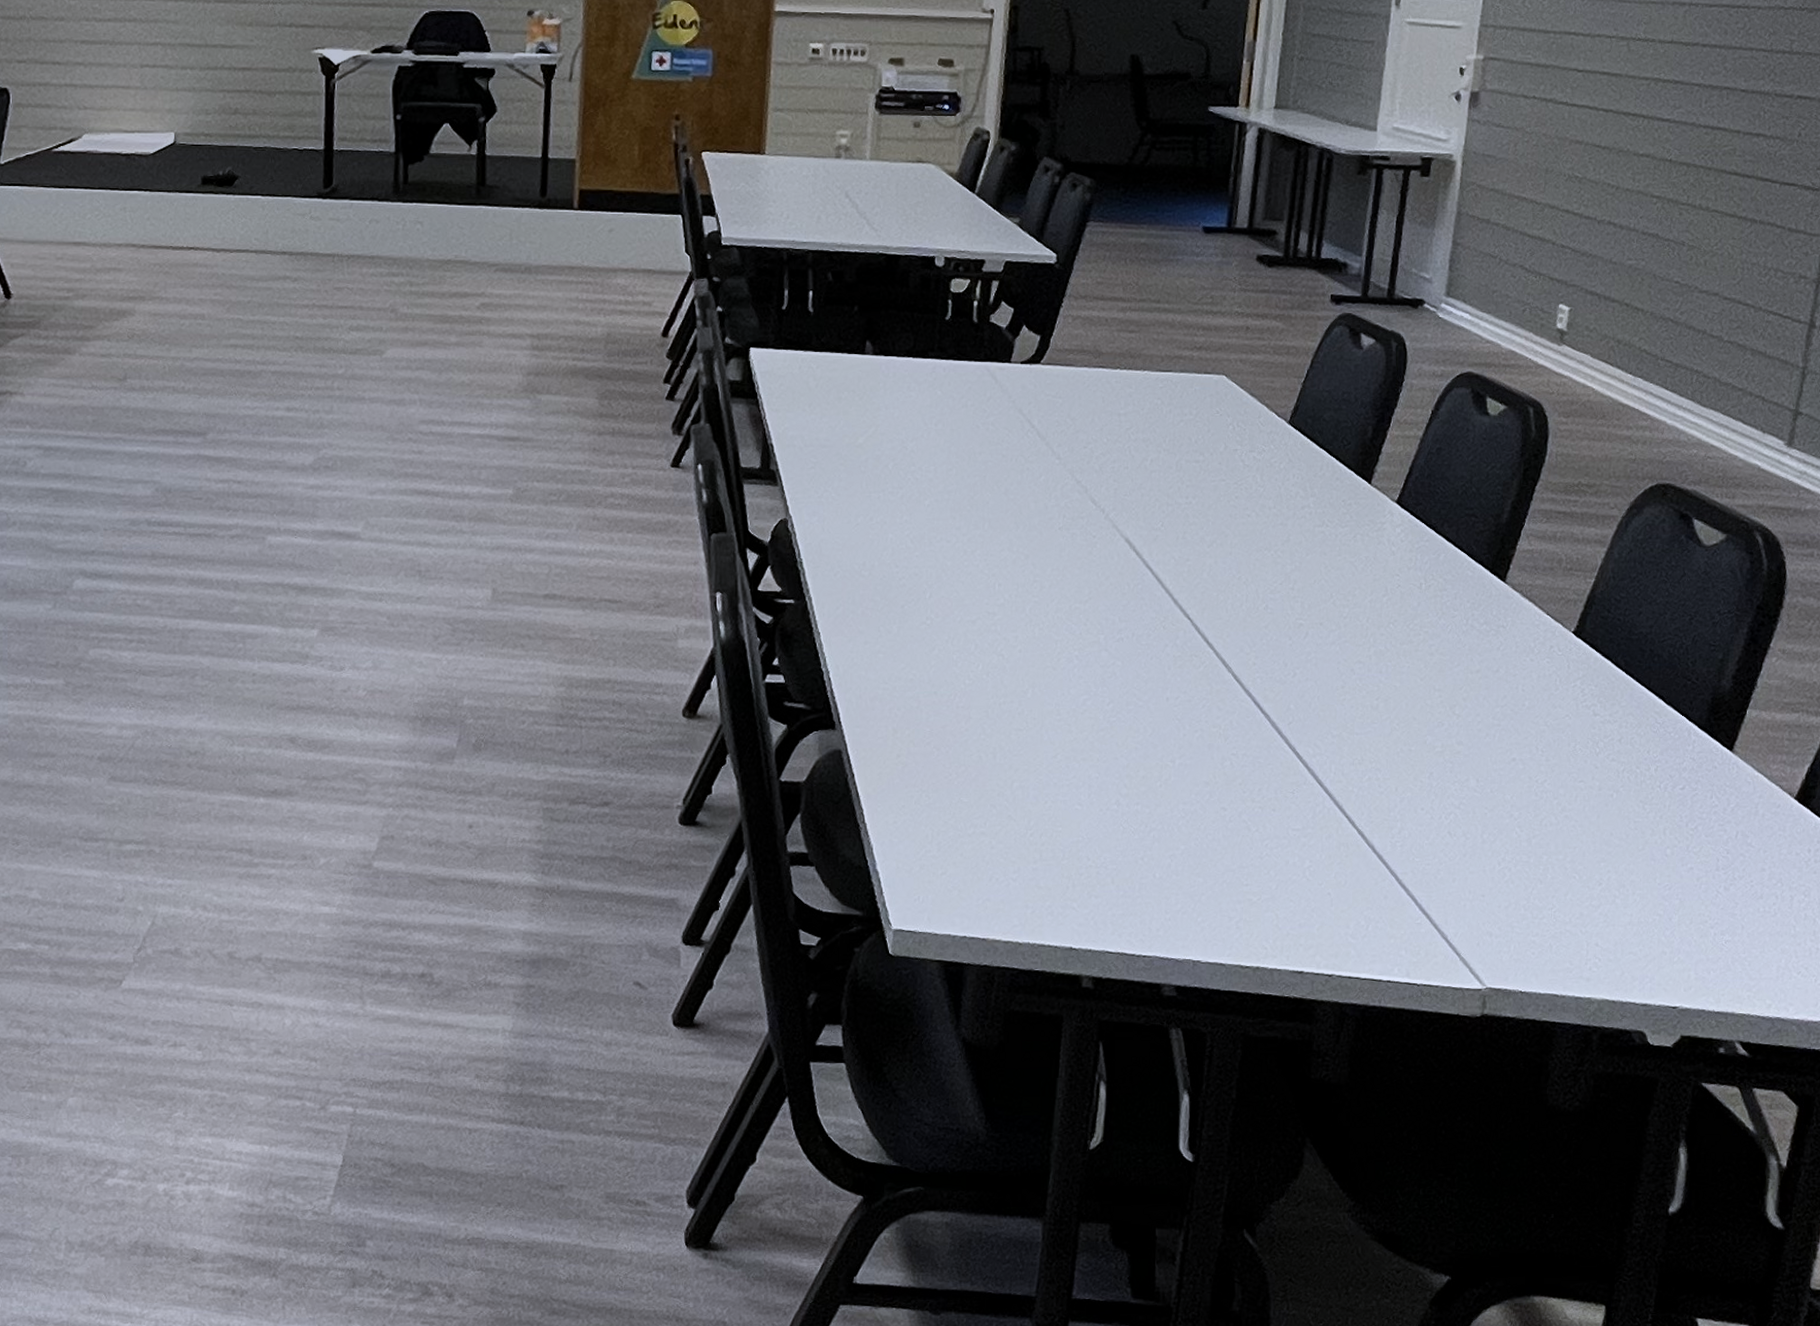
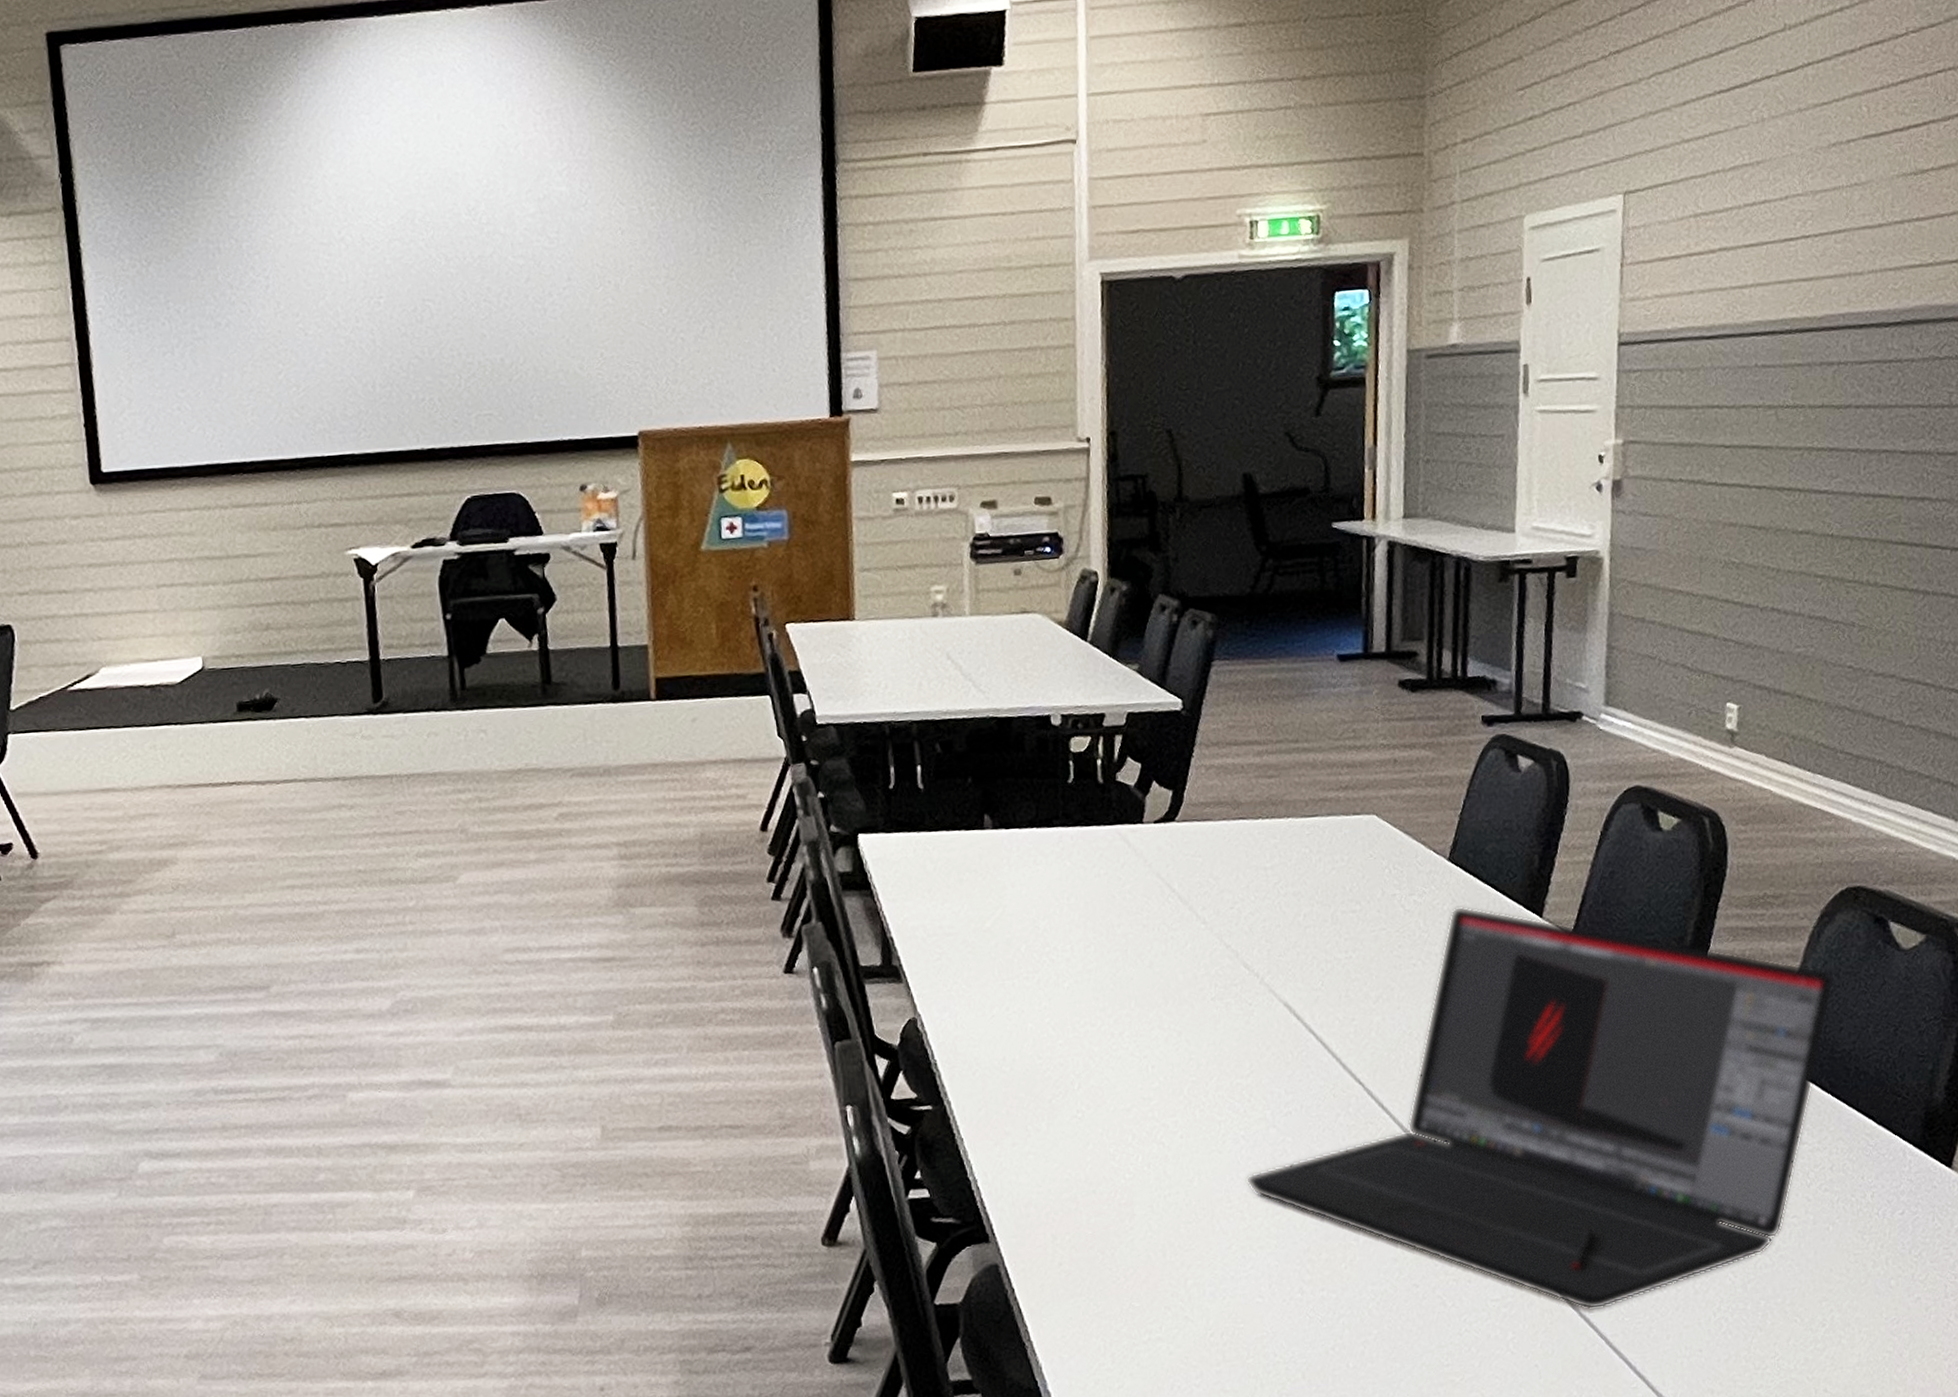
laptop: none [1075,466,1638,848] -> present [1245,906,1835,1310]

